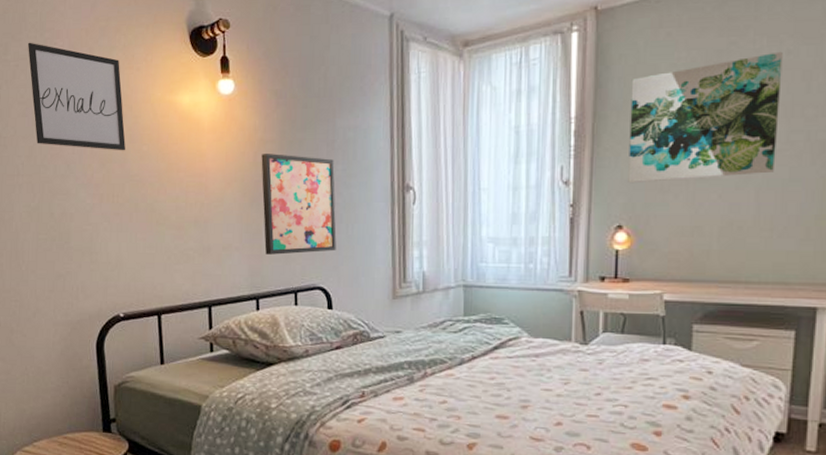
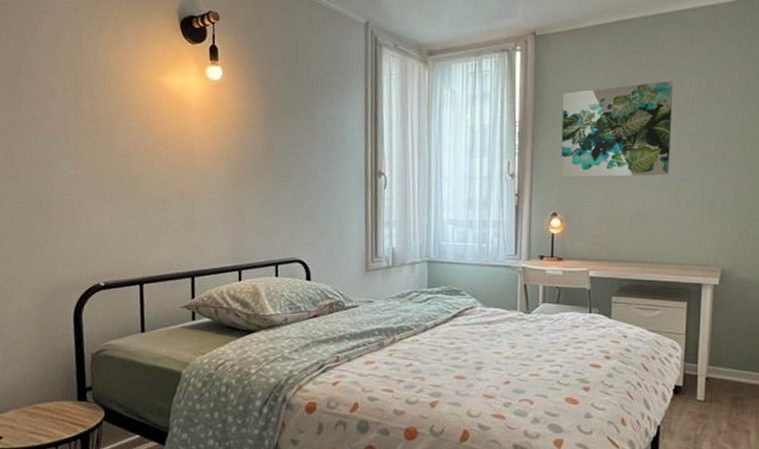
wall art: present [28,42,126,151] -> none [13,15,113,126]
wall art: present [261,154,337,255] -> none [246,136,315,230]

